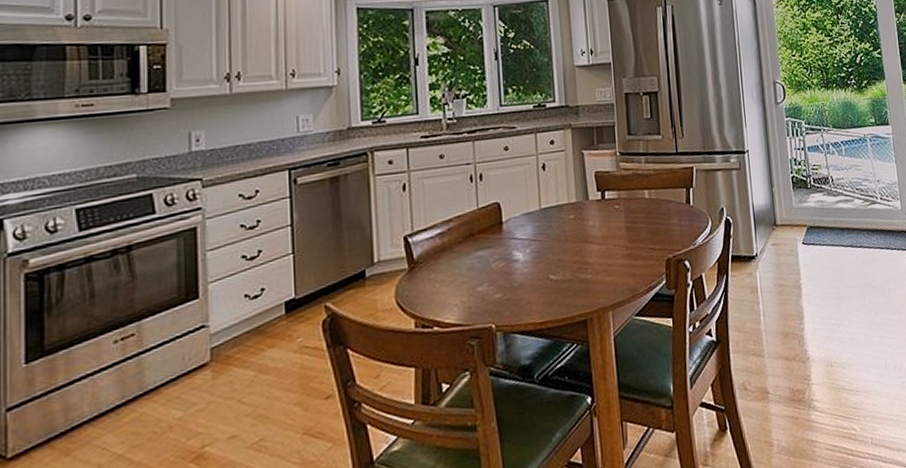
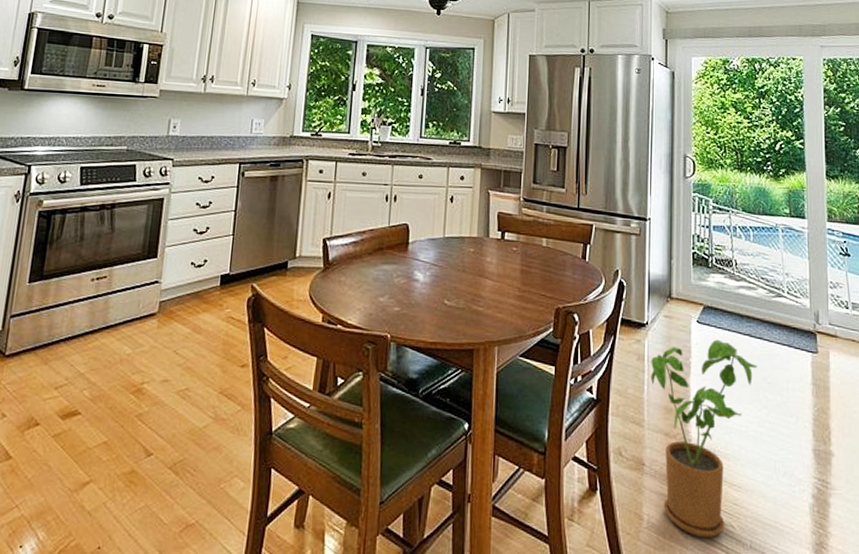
house plant: none [764,256,861,448] -> present [651,339,757,538]

